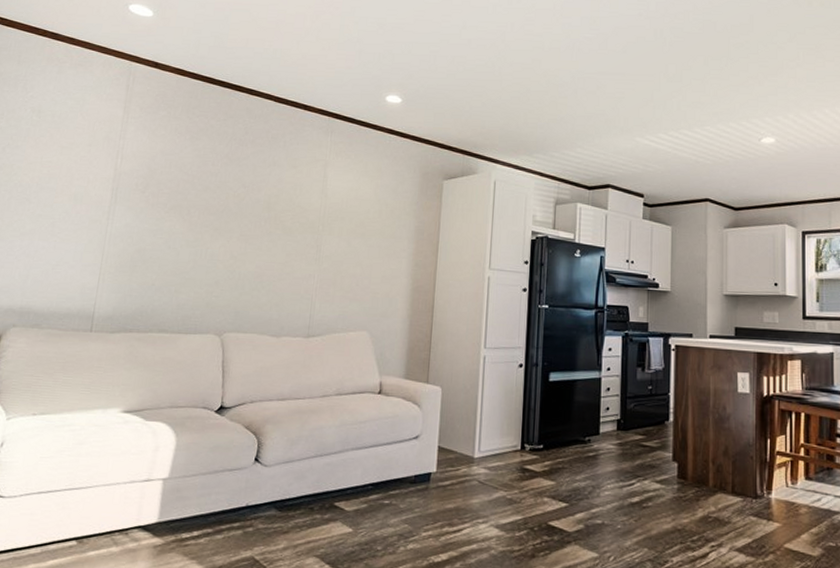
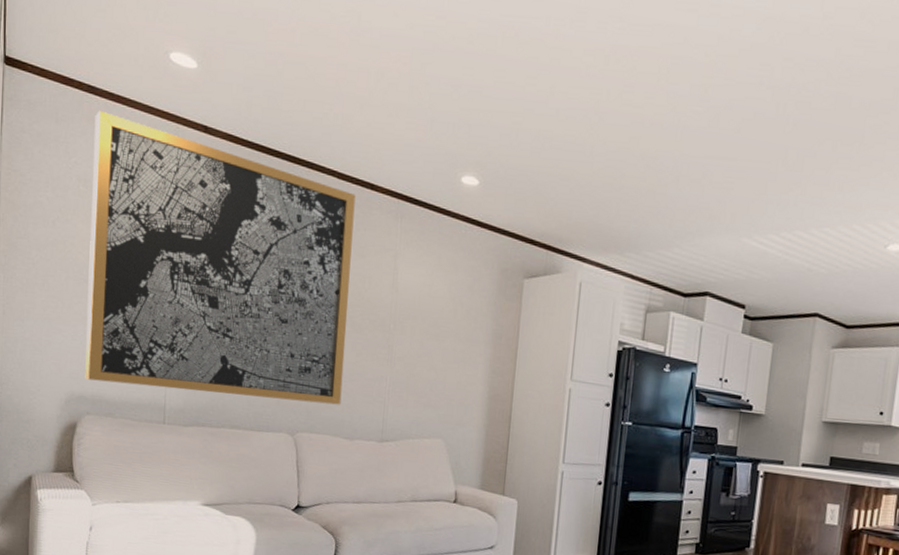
wall art: none [15,53,290,304] -> present [85,110,356,405]

